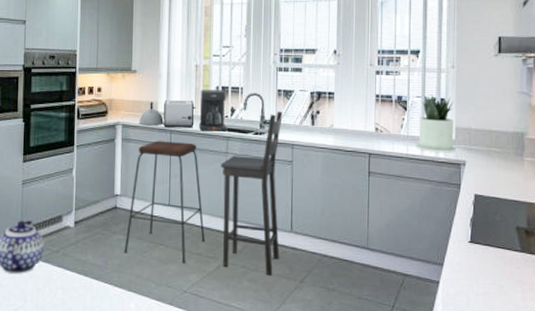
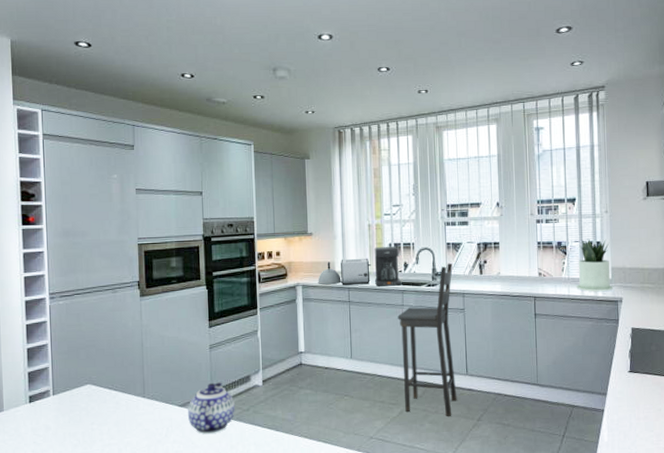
bar stool: present [123,140,206,263] -> none [311,298,388,411]

